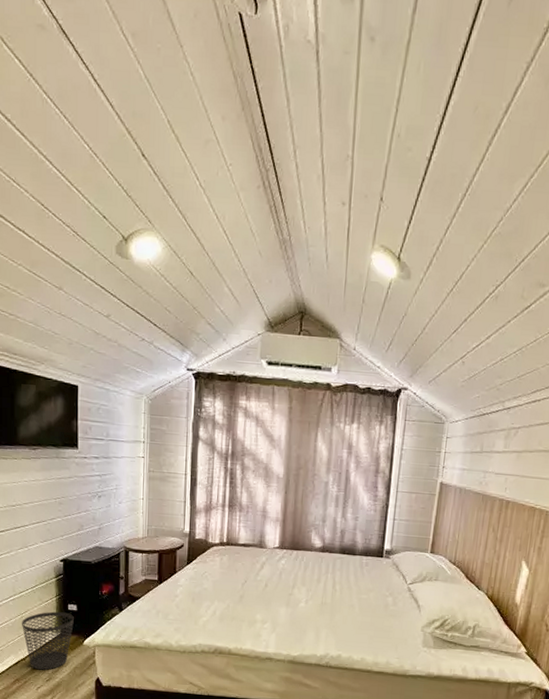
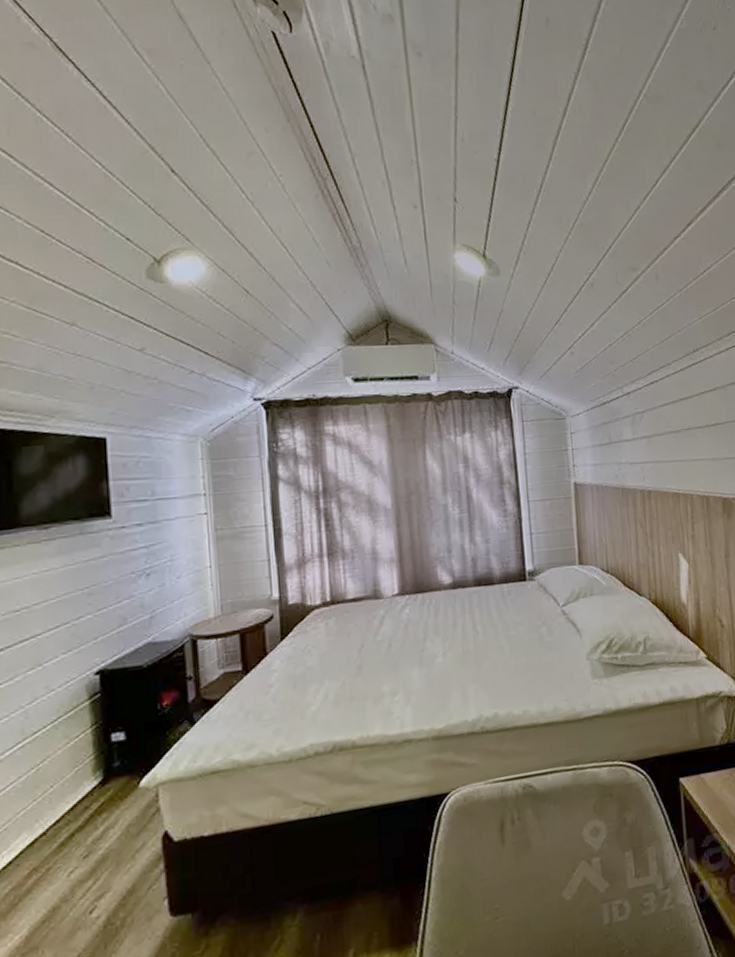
wastebasket: present [21,611,74,671] -> none [36,746,122,845]

